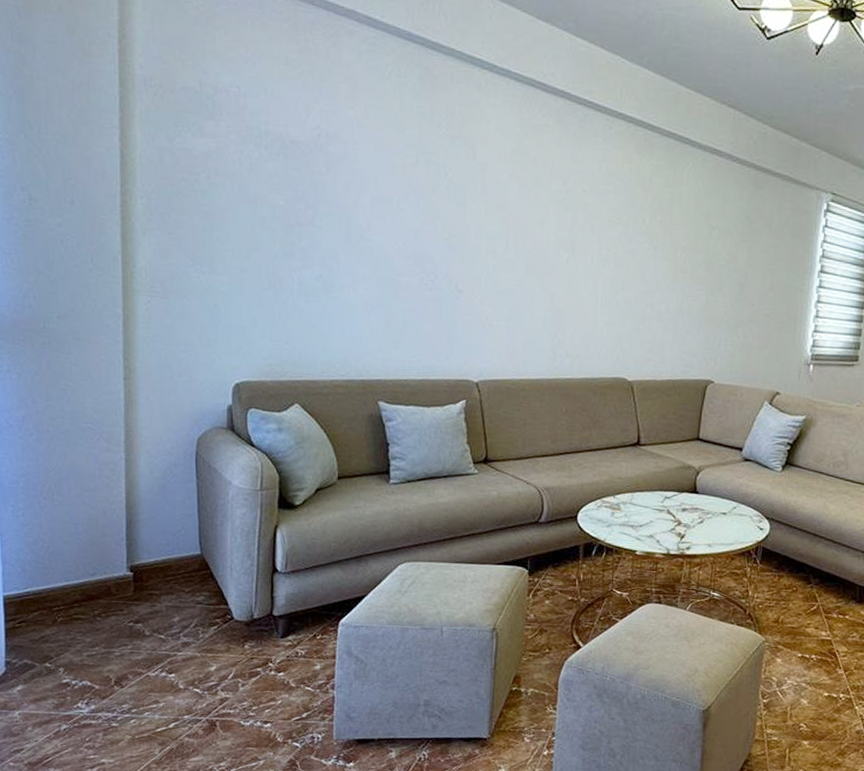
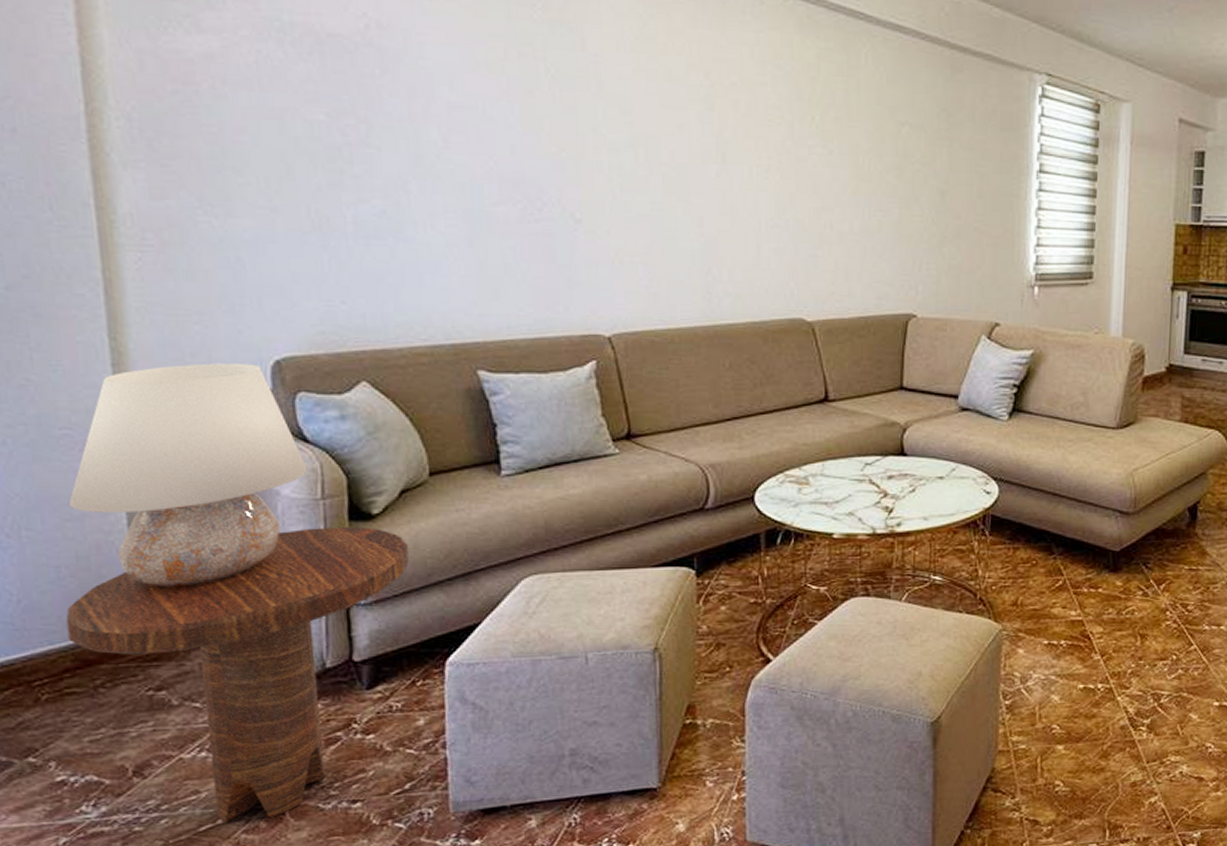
side table: none [78,511,319,728] -> present [65,527,410,823]
table lamp: none [87,382,252,548] -> present [68,363,308,588]

